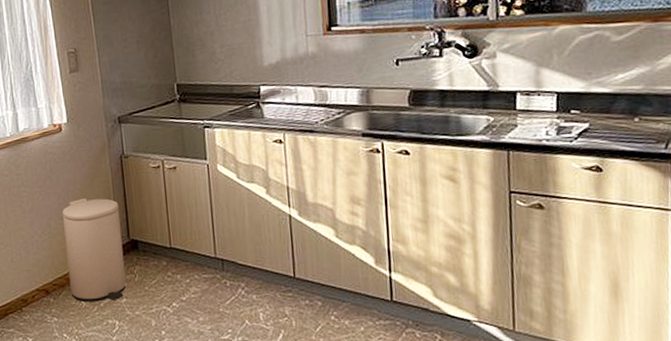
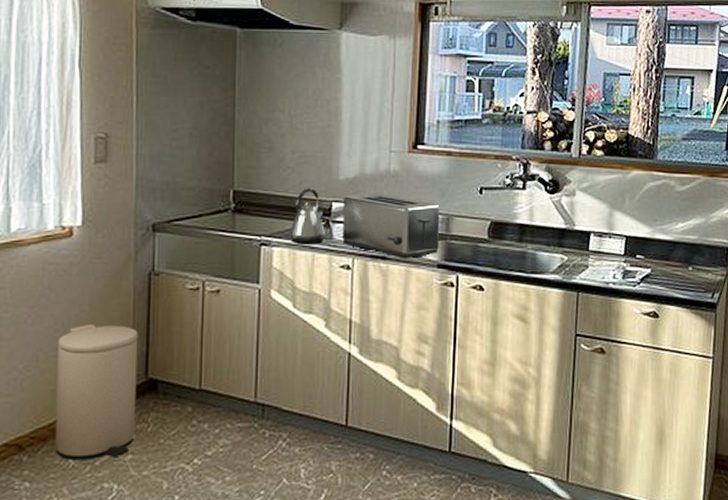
kettle: none [226,75,257,126] -> present [290,188,325,246]
toaster: none [269,74,362,131] -> present [342,193,440,259]

